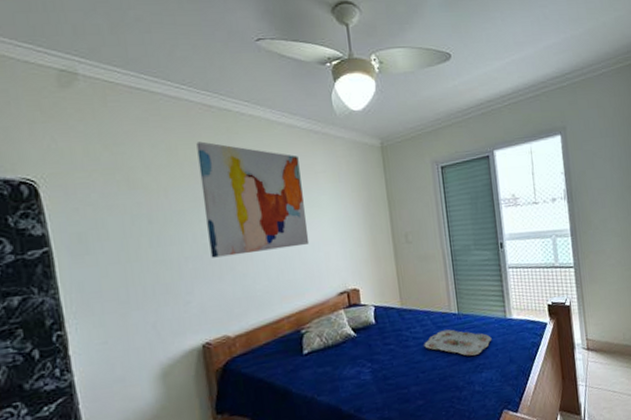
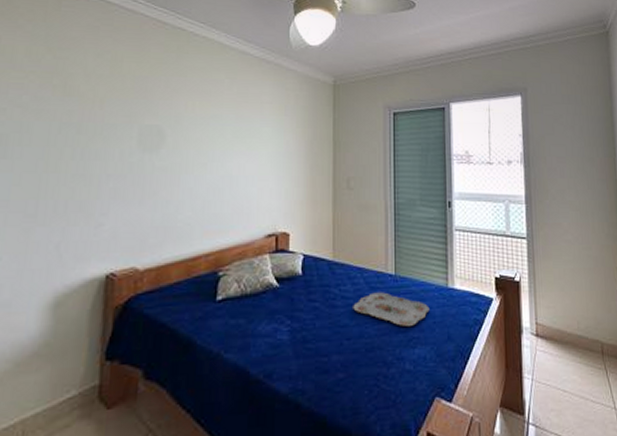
wall art: present [196,141,310,258] -> none [135,56,246,179]

